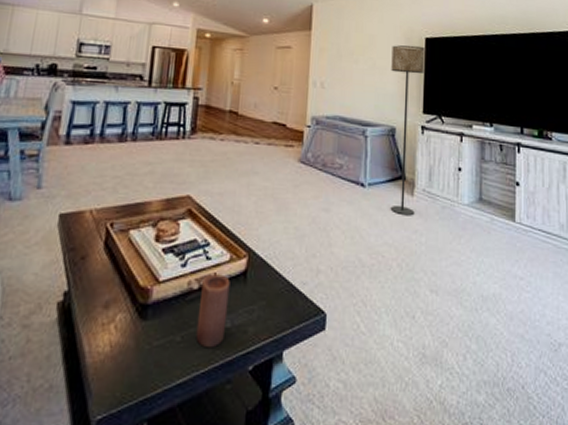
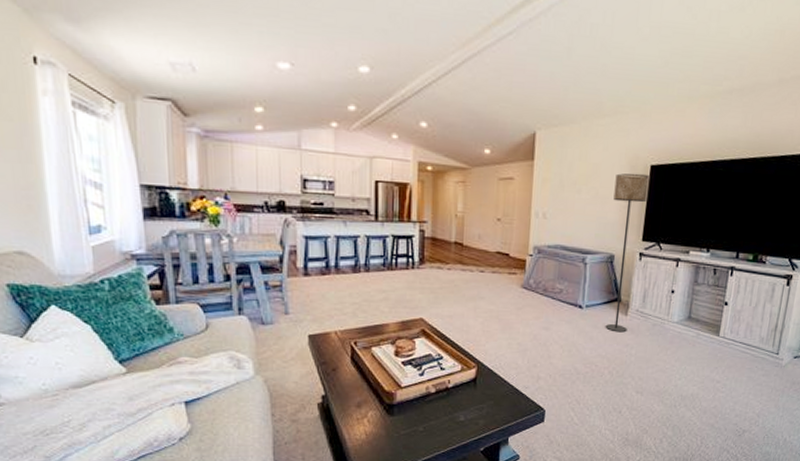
candle: present [195,274,230,349] -> none [435,381,462,436]

